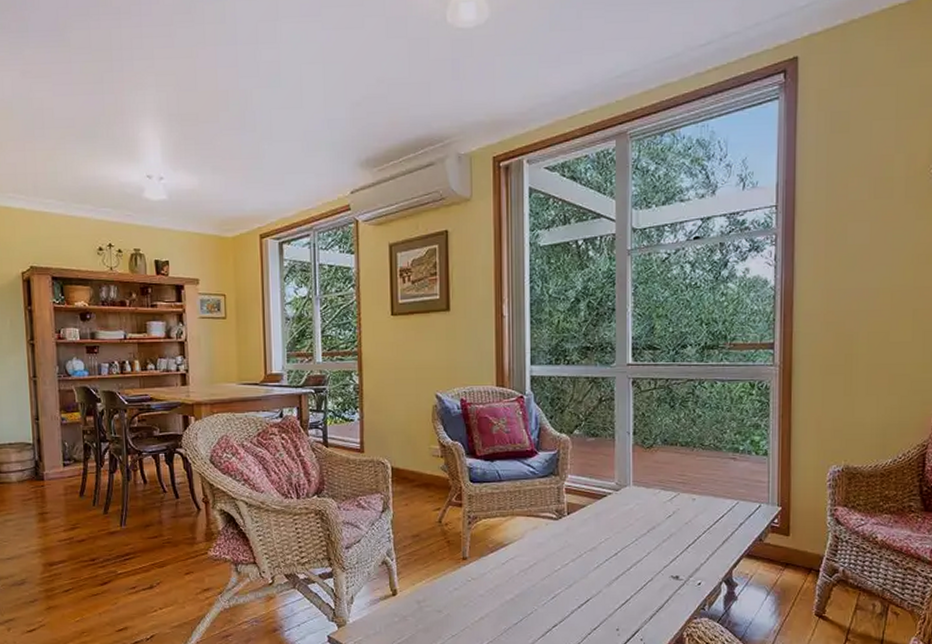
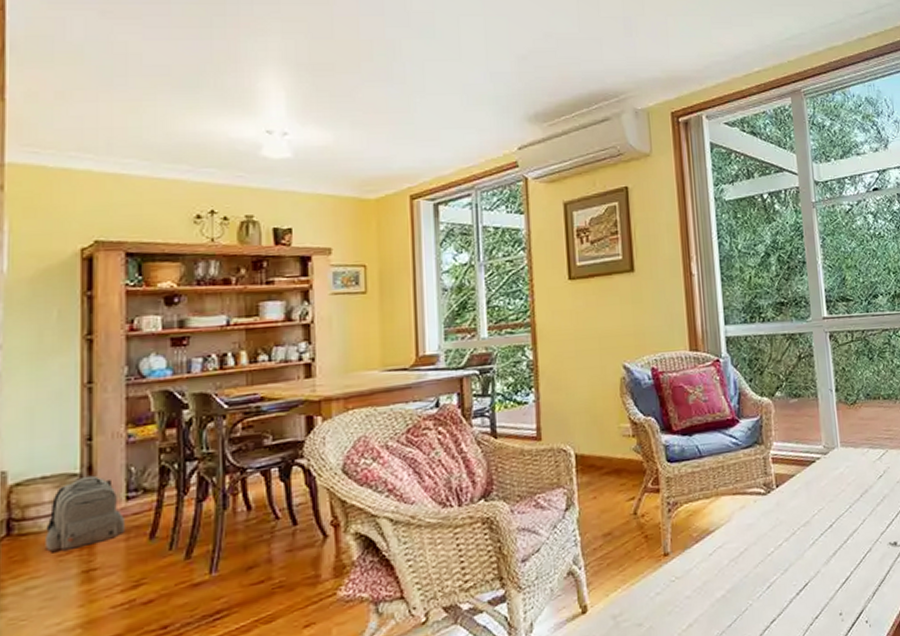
backpack: none [14,446,65,498] -> present [45,475,126,554]

